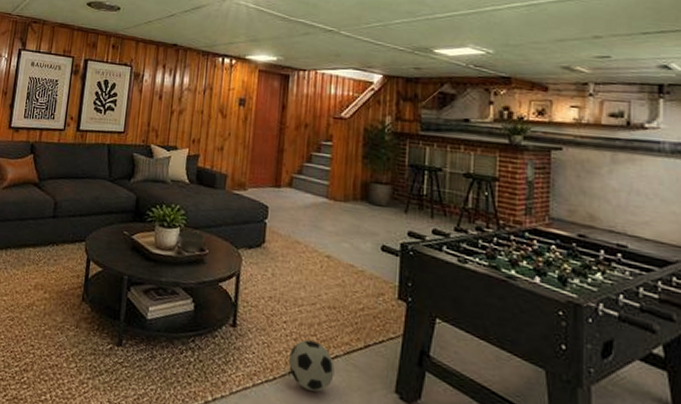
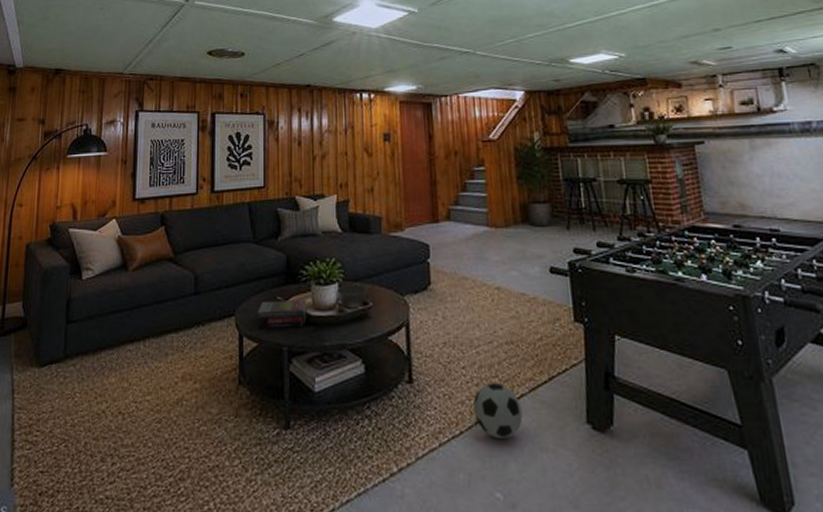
books: none [104,233,150,262] -> present [257,300,307,330]

